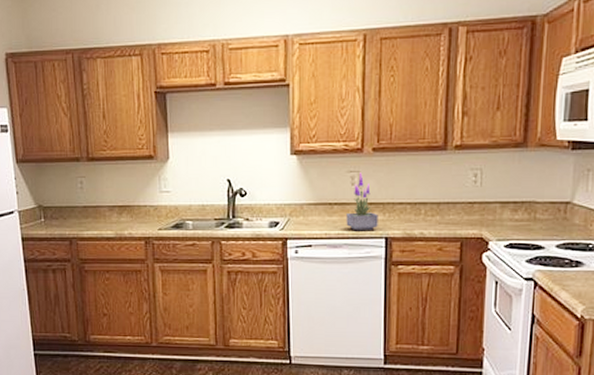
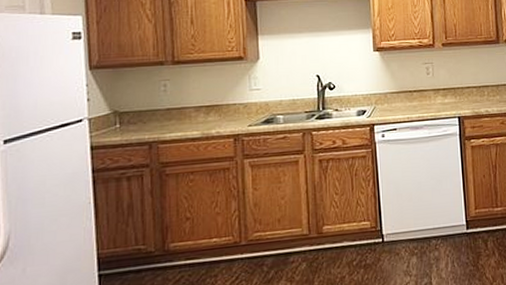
potted plant: present [346,172,378,231] -> none [424,64,451,113]

